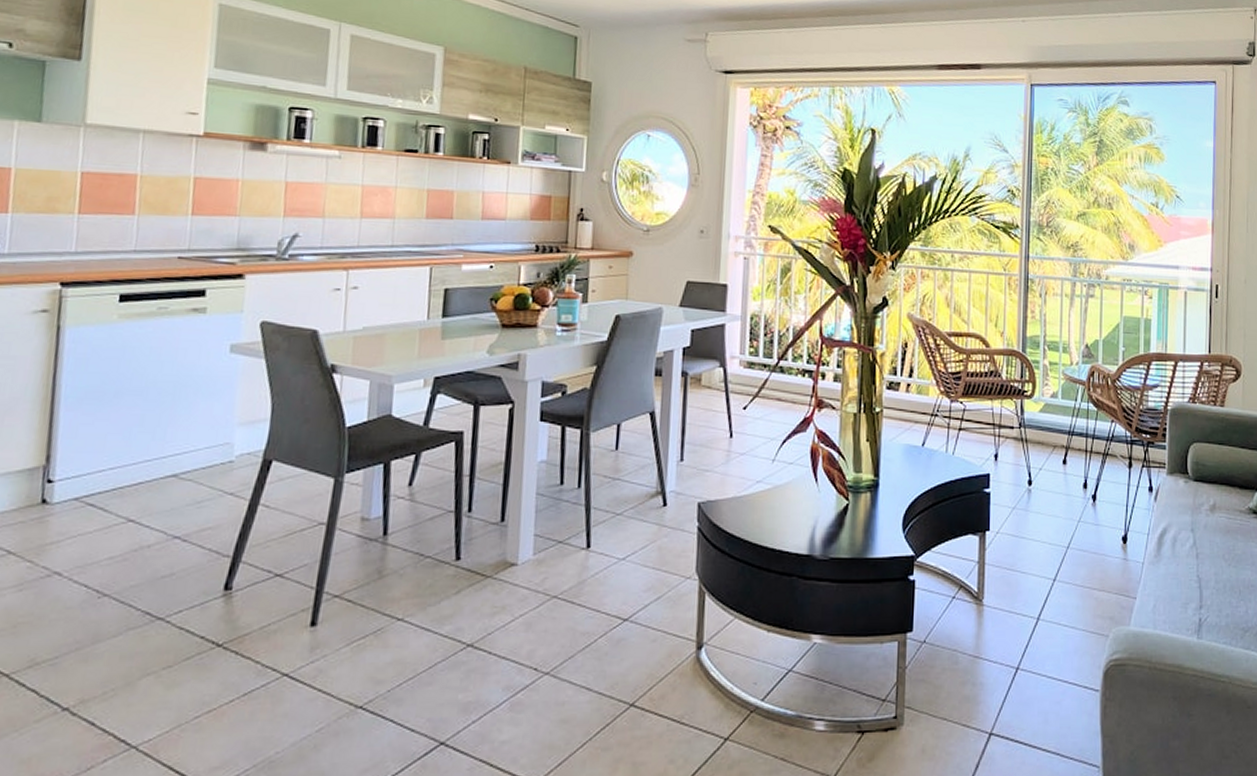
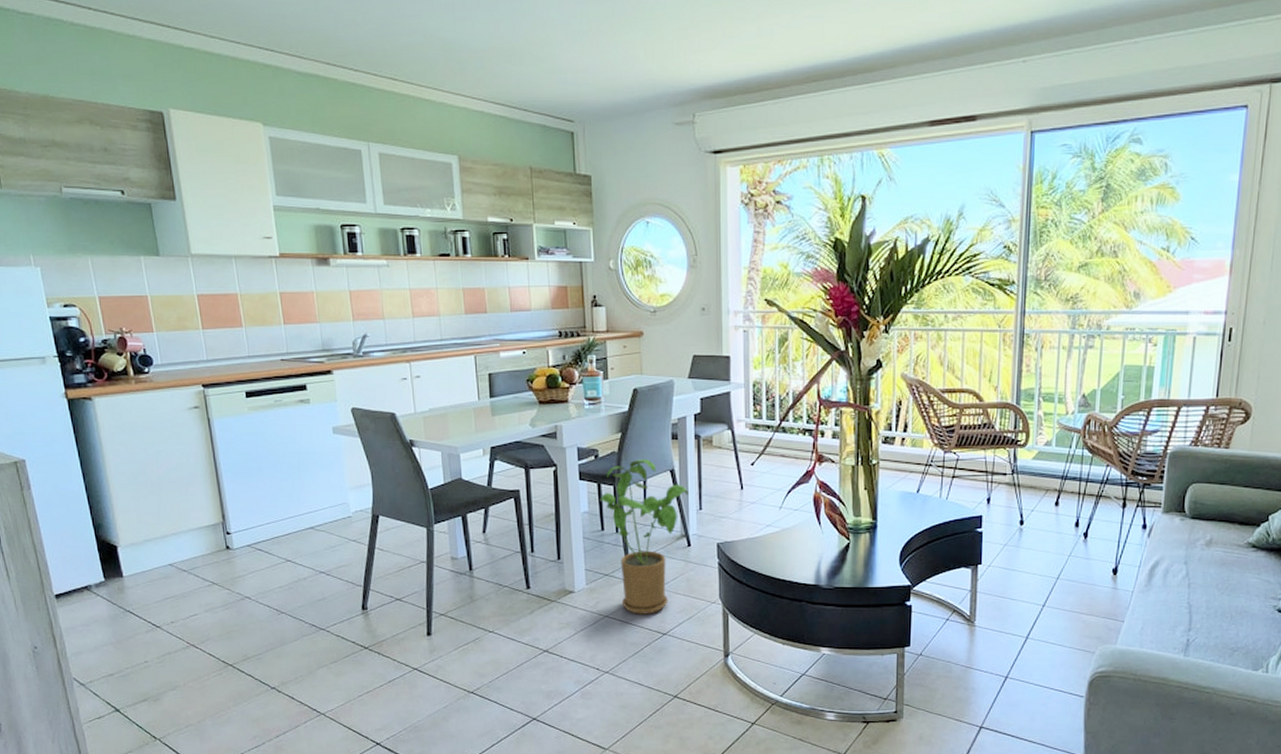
house plant: none [562,398,670,594] -> present [600,459,689,614]

